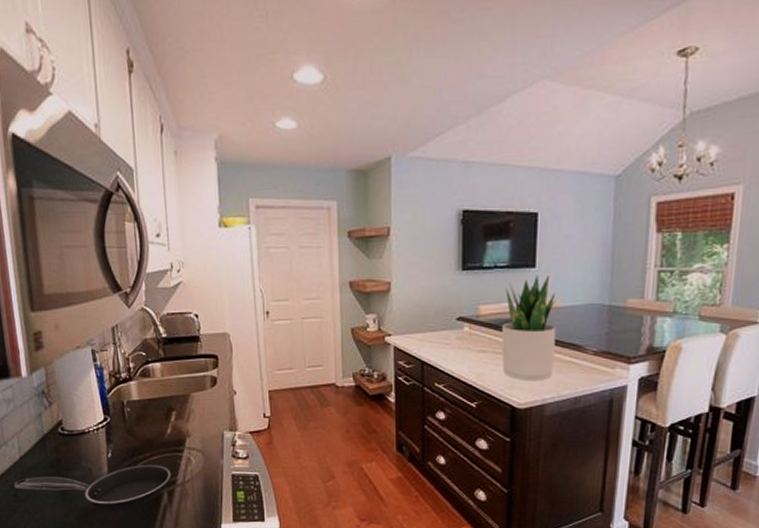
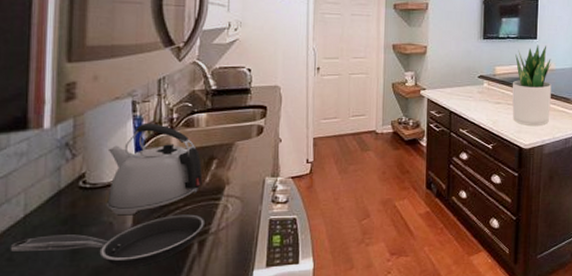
kettle: none [77,372,164,463] -> present [107,122,202,216]

